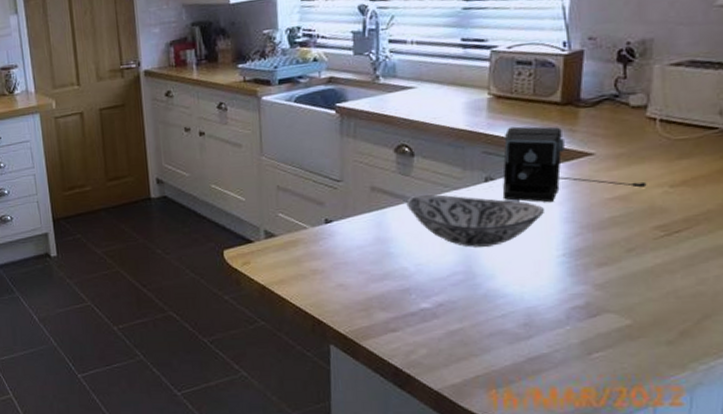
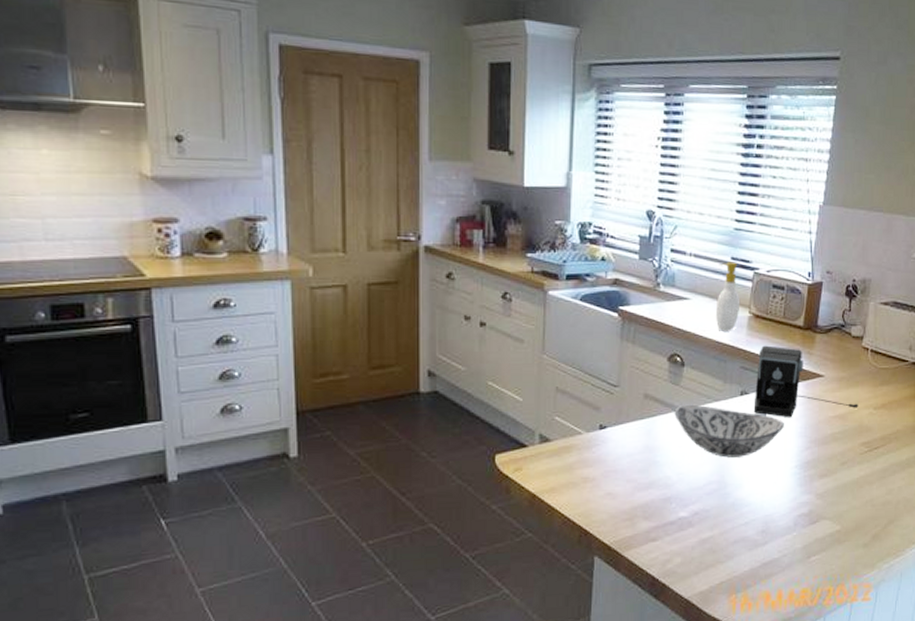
soap bottle: none [446,43,477,117] -> present [715,262,741,331]

